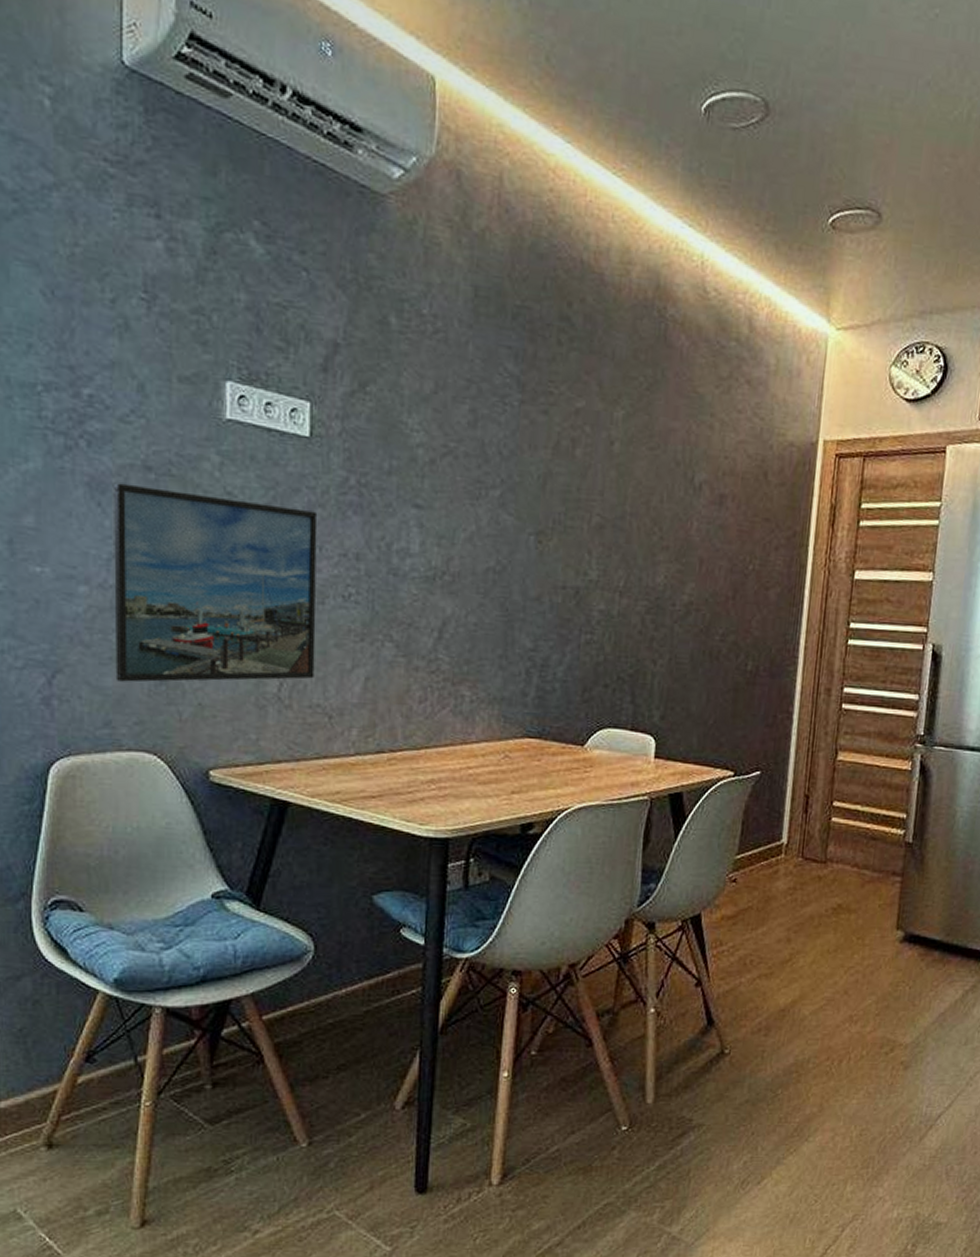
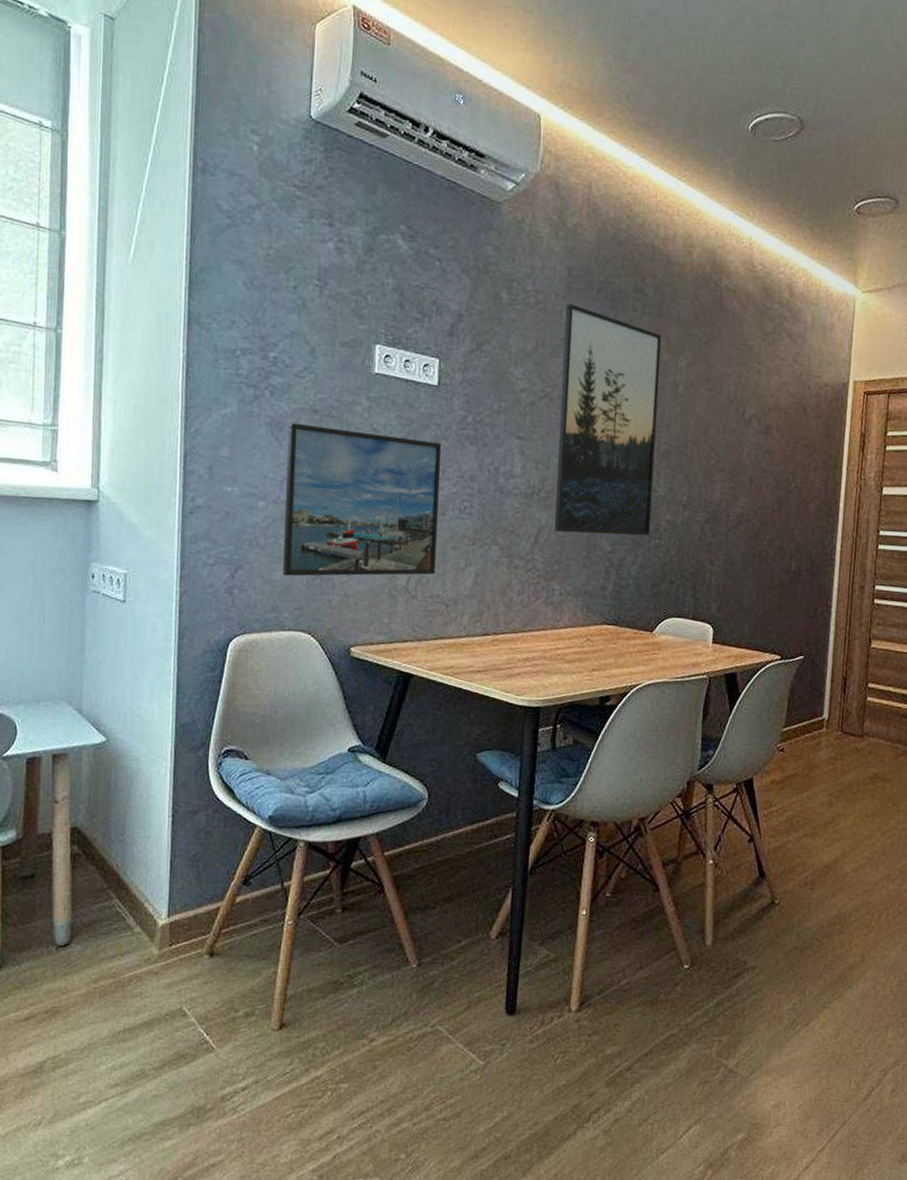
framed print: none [462,333,594,630] -> present [554,303,662,536]

